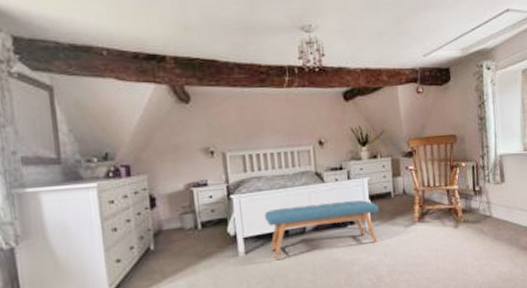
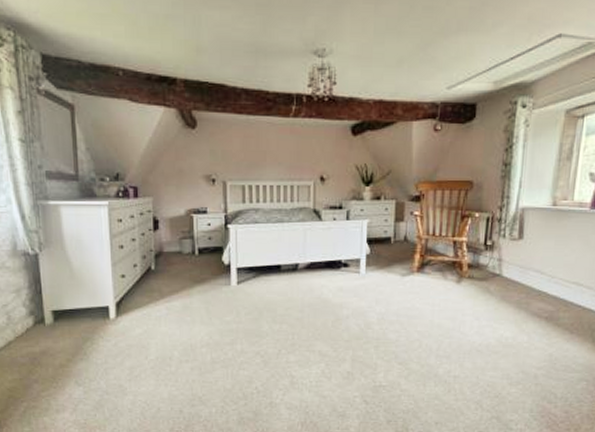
bench: present [264,200,379,259] -> none [258,242,376,293]

